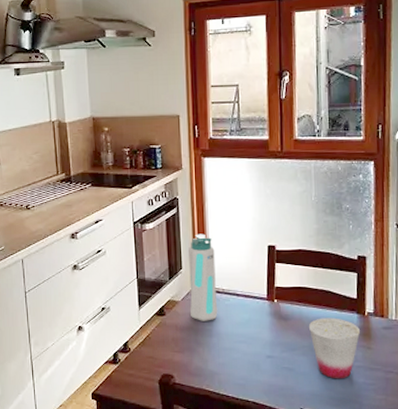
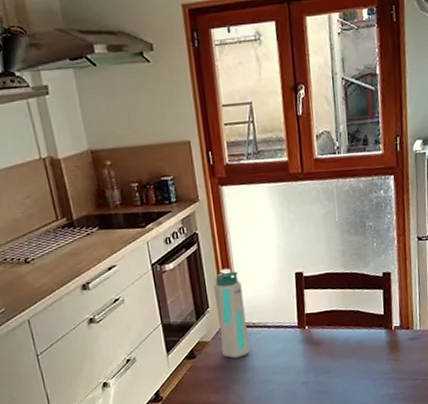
cup: present [308,318,360,379] -> none [340,336,388,394]

